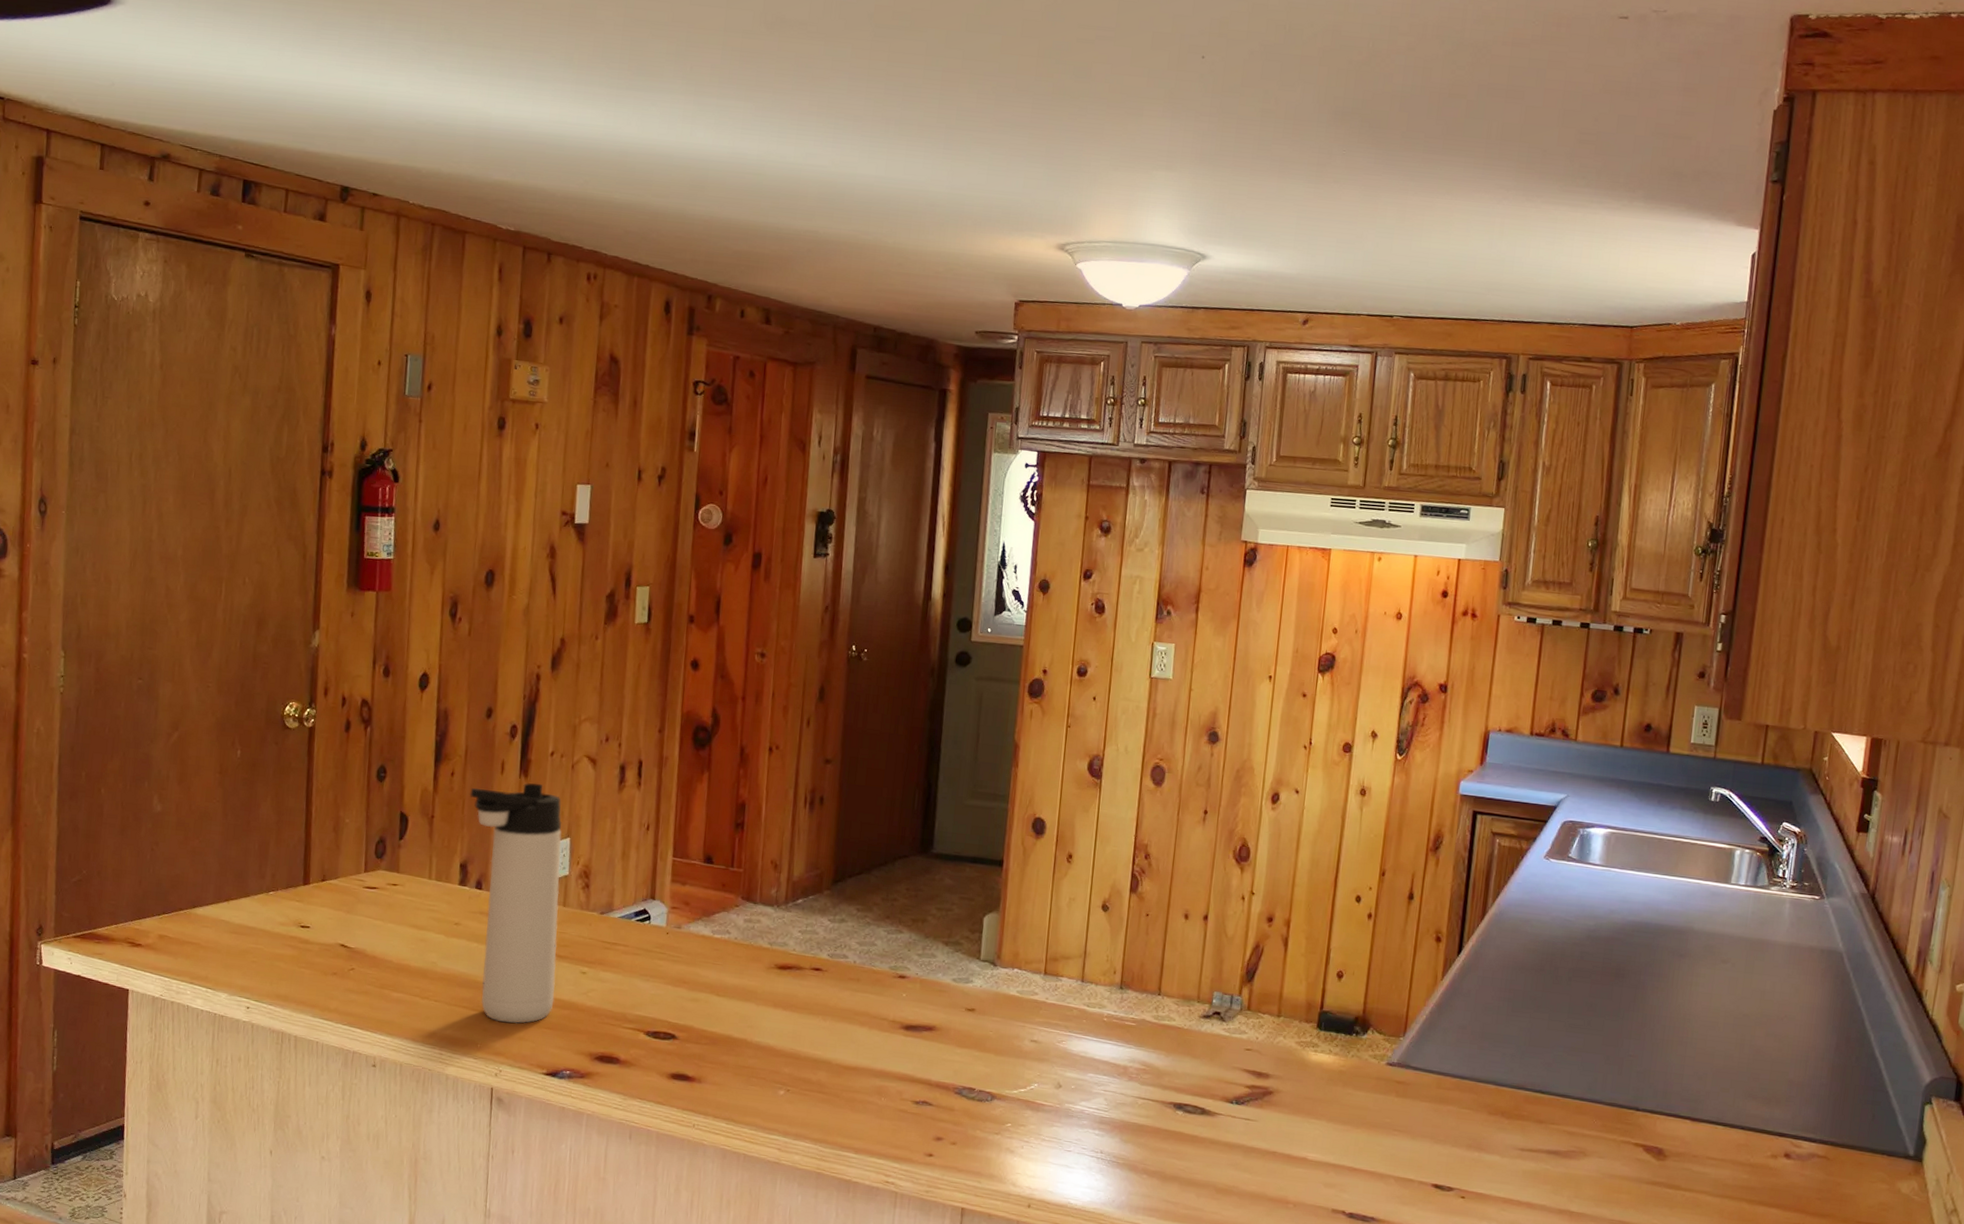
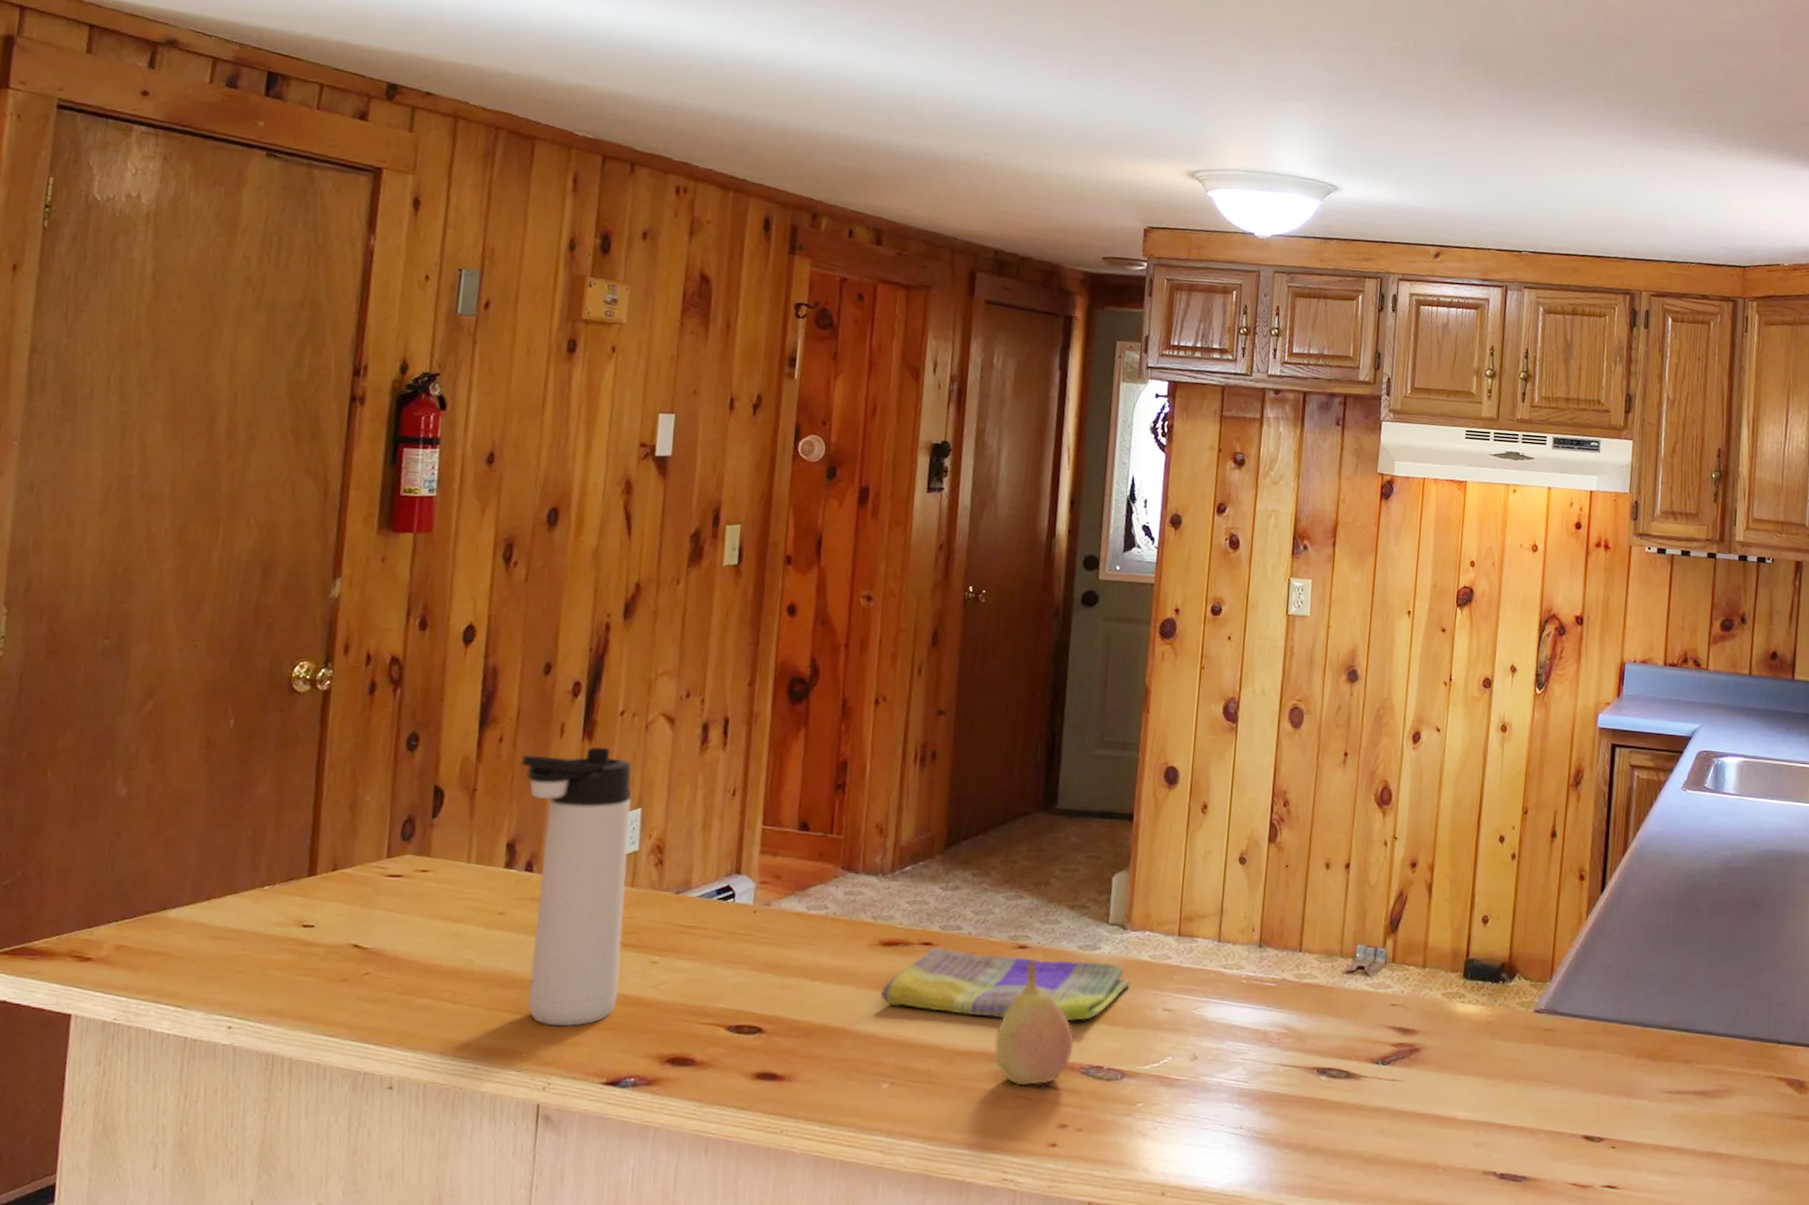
dish towel: none [777,971,1000,1046] -> present [881,946,1131,1021]
fruit: none [877,988,949,1101] -> present [994,959,1074,1086]

